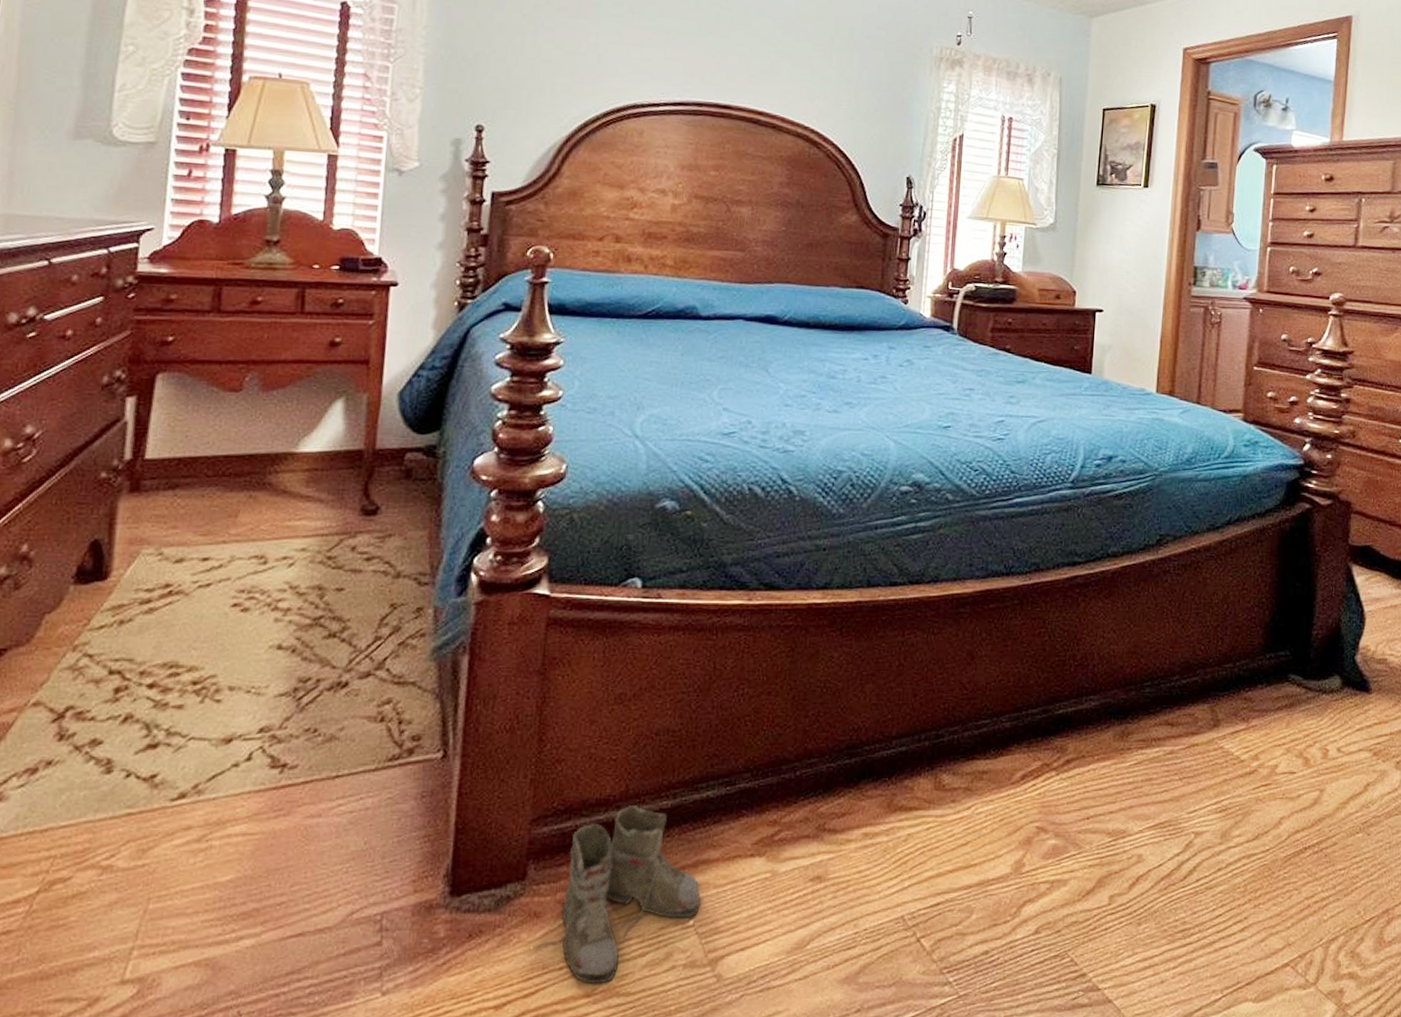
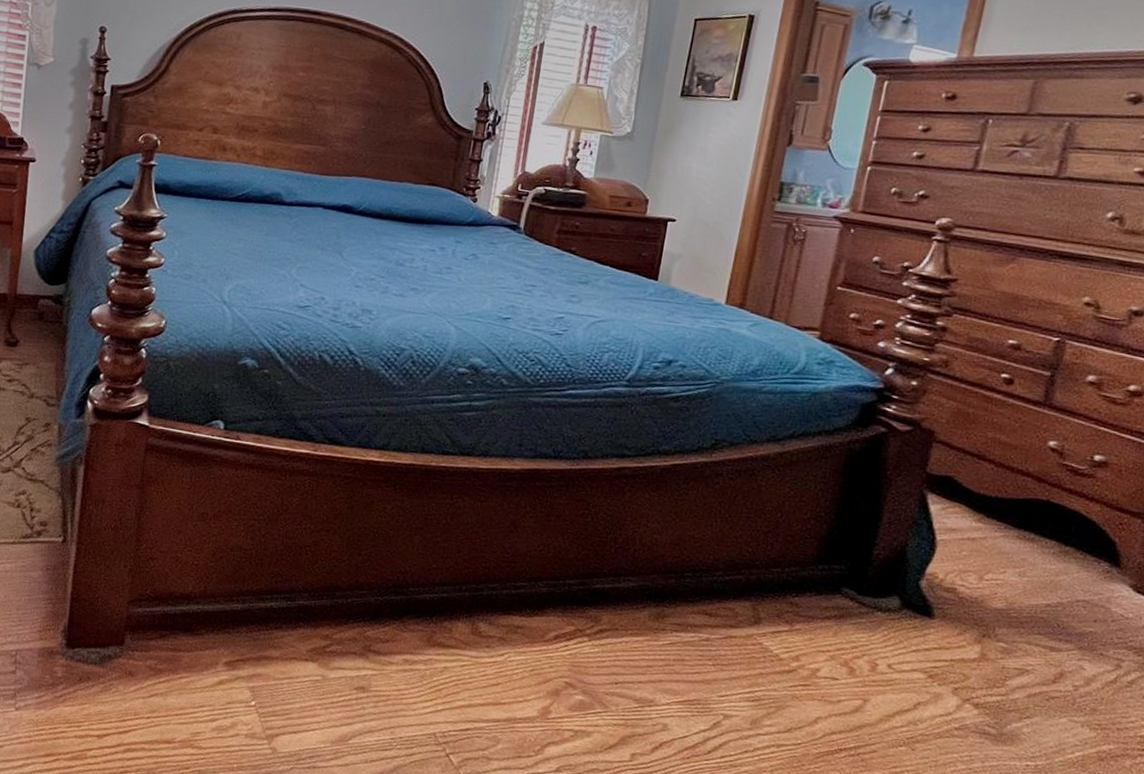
boots: present [532,806,701,985] -> none [127,603,262,737]

